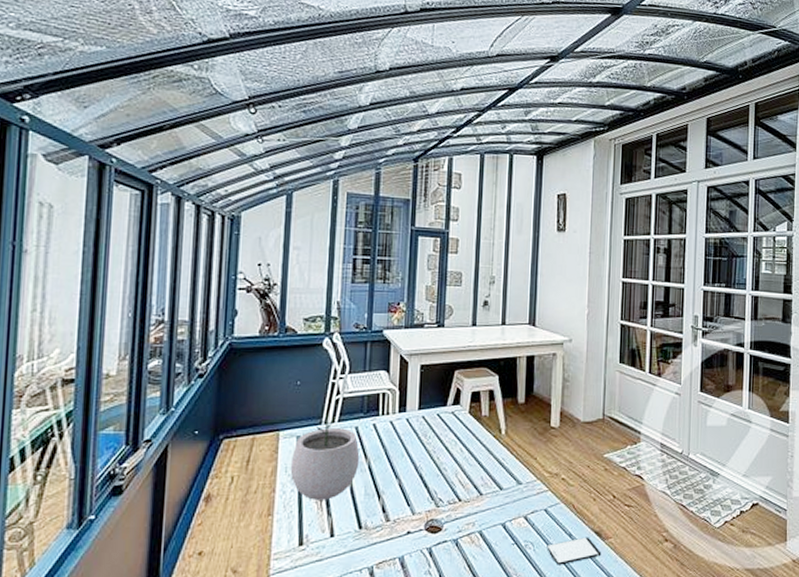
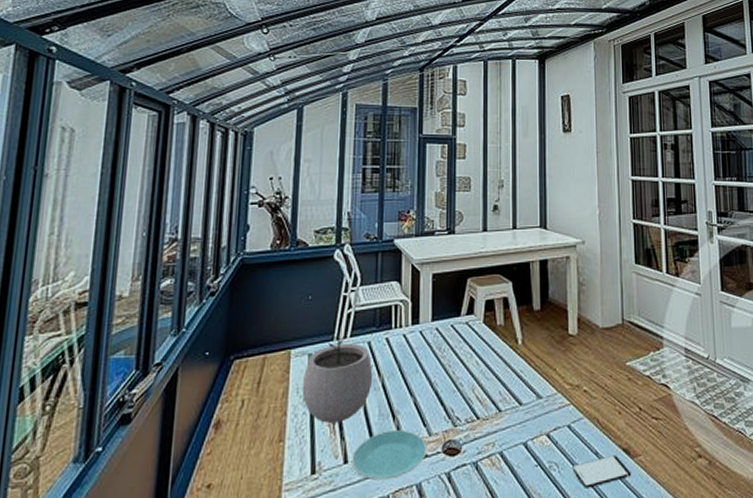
plate: none [338,509,411,553] -> present [352,430,427,481]

